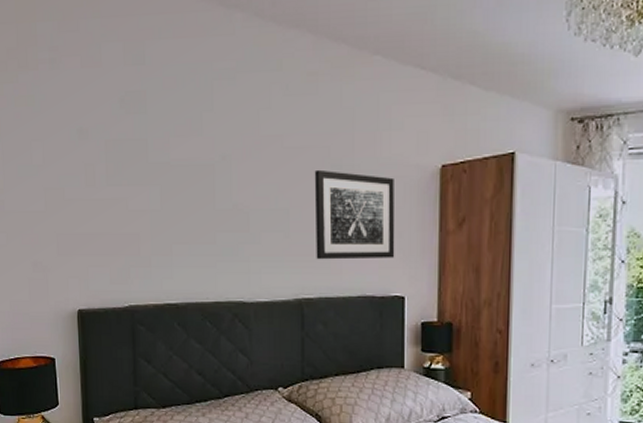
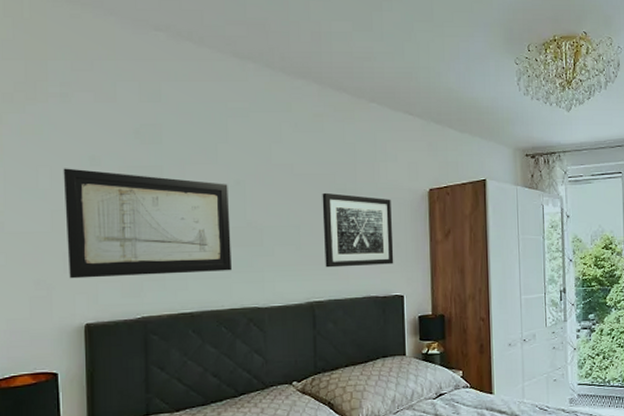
wall art: none [54,142,217,262] -> present [63,168,232,279]

